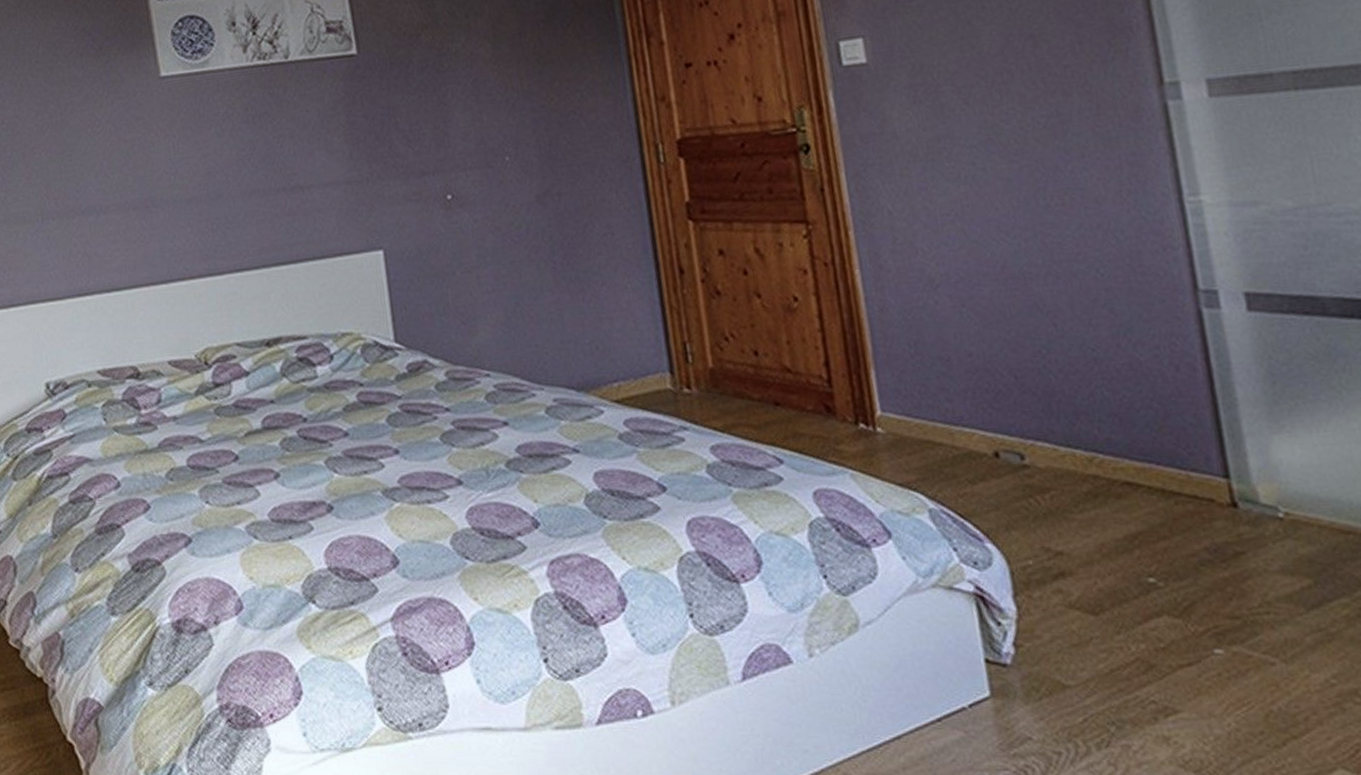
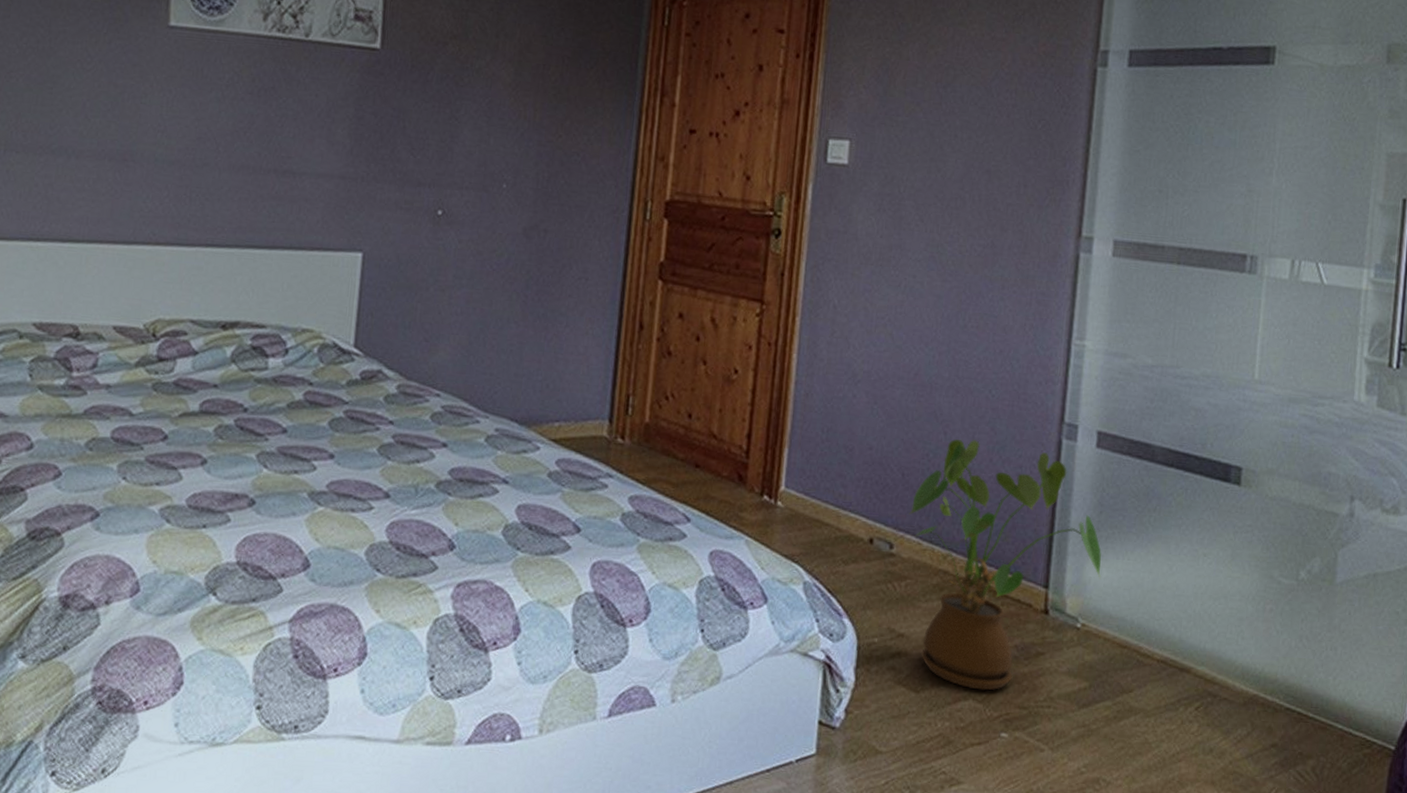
house plant: none [1034,325,1294,604] -> present [909,439,1101,691]

